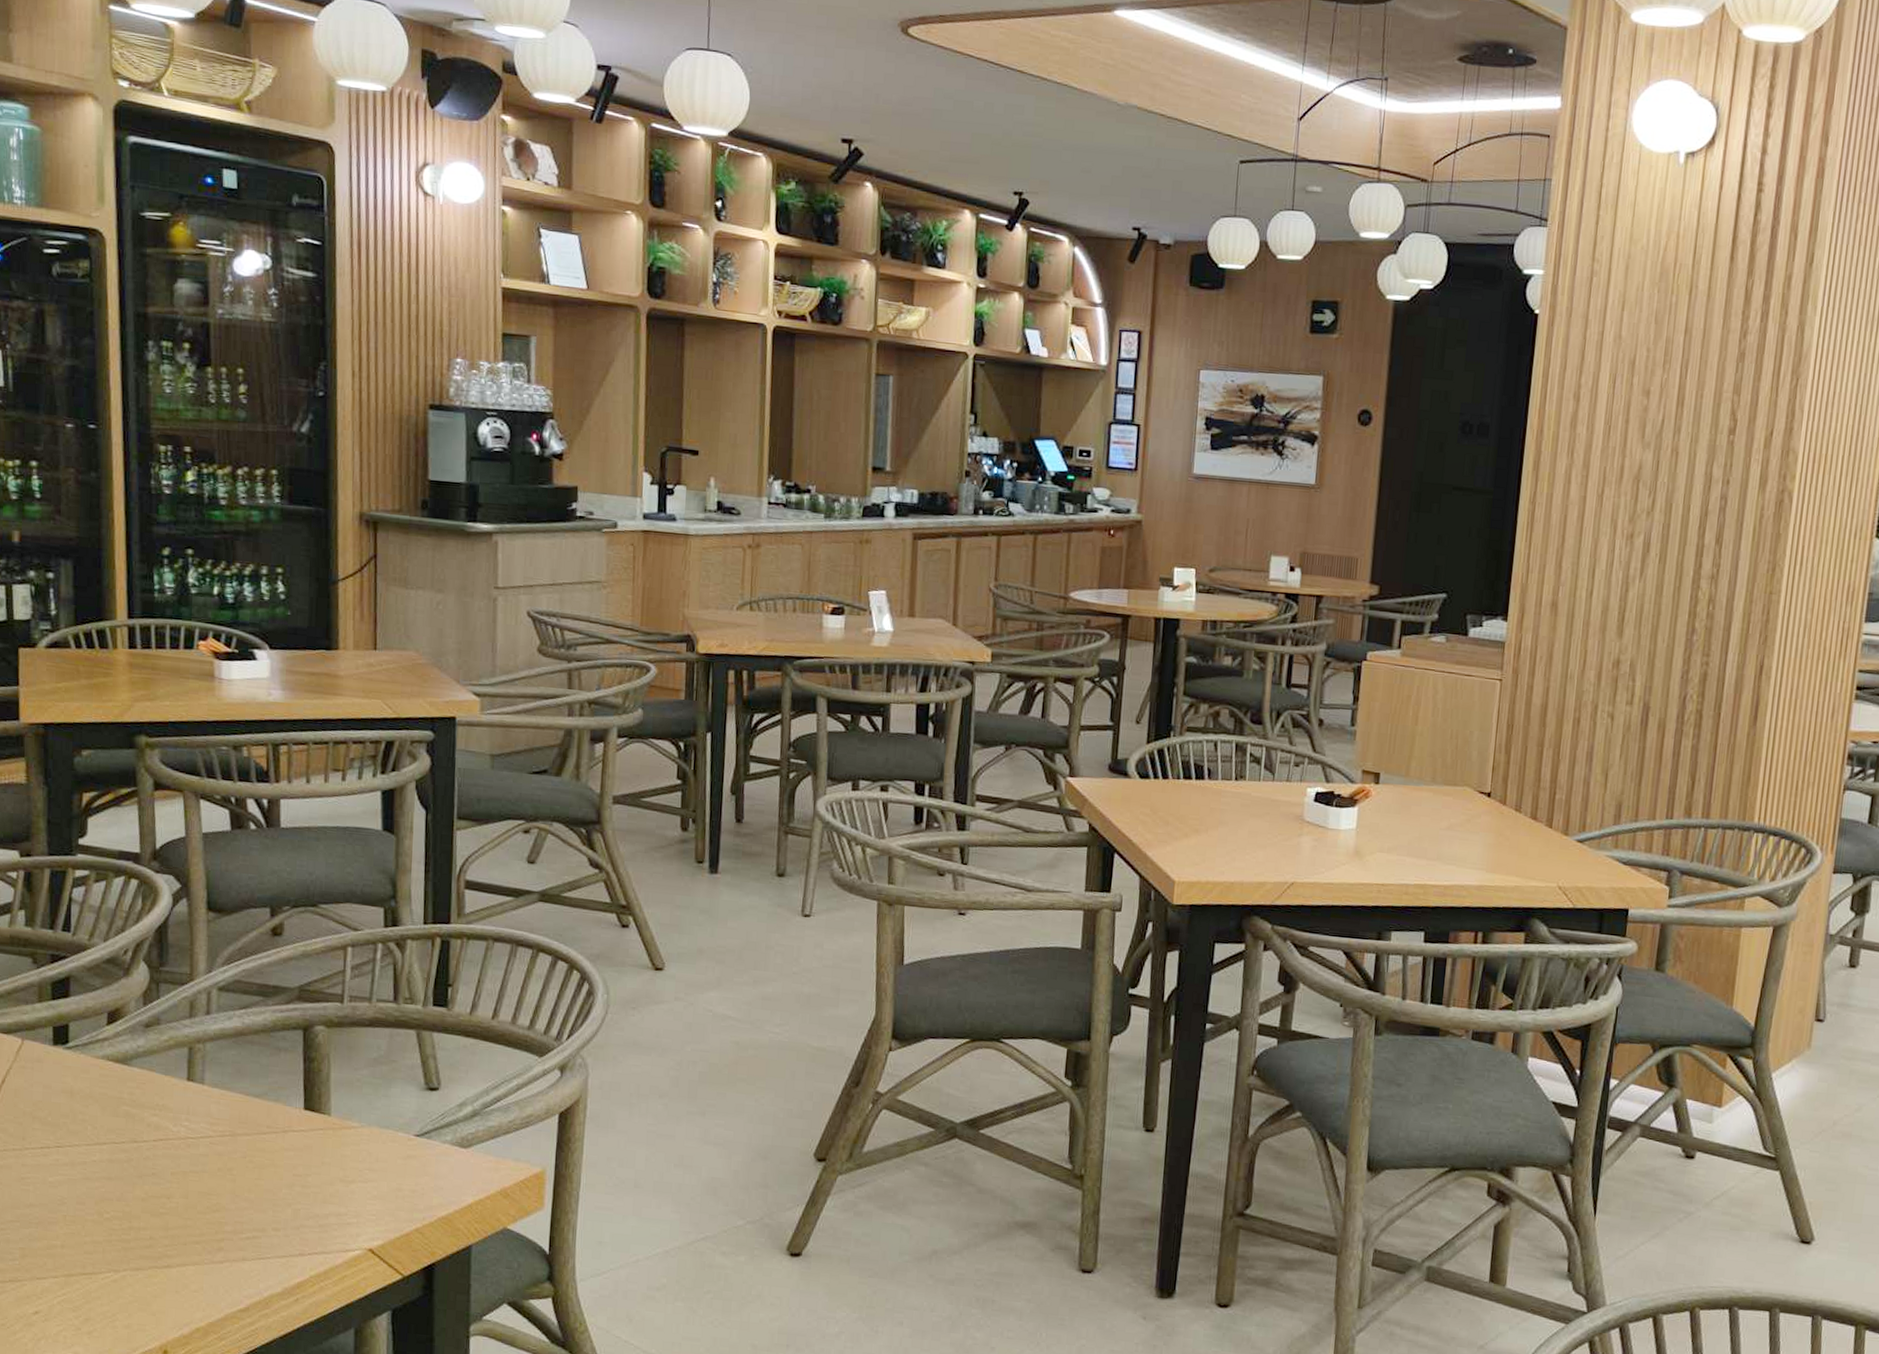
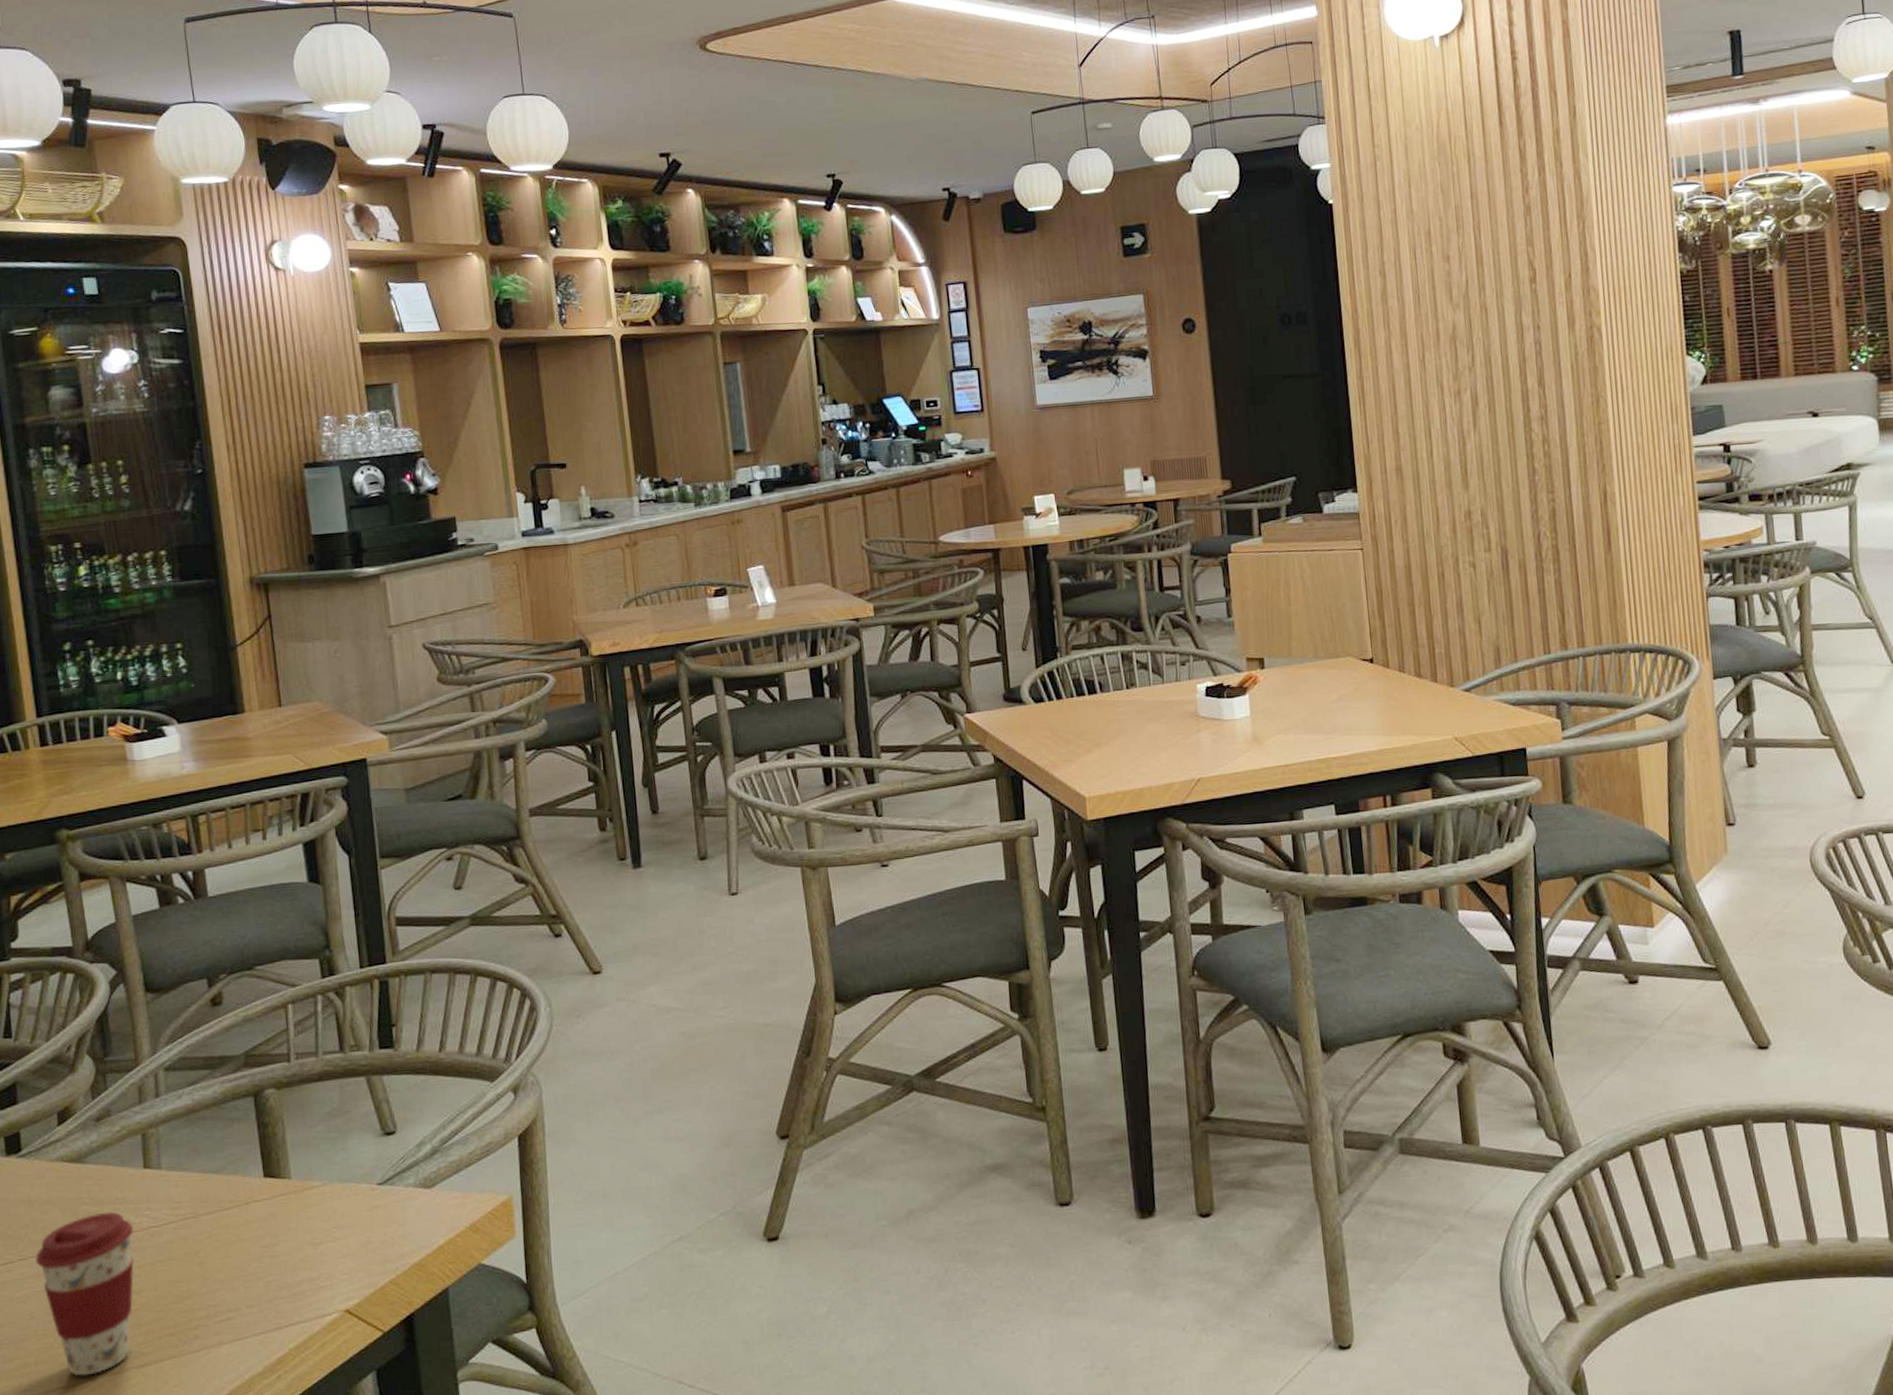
coffee cup: none [72,1115,171,1267] -> present [36,1211,134,1376]

